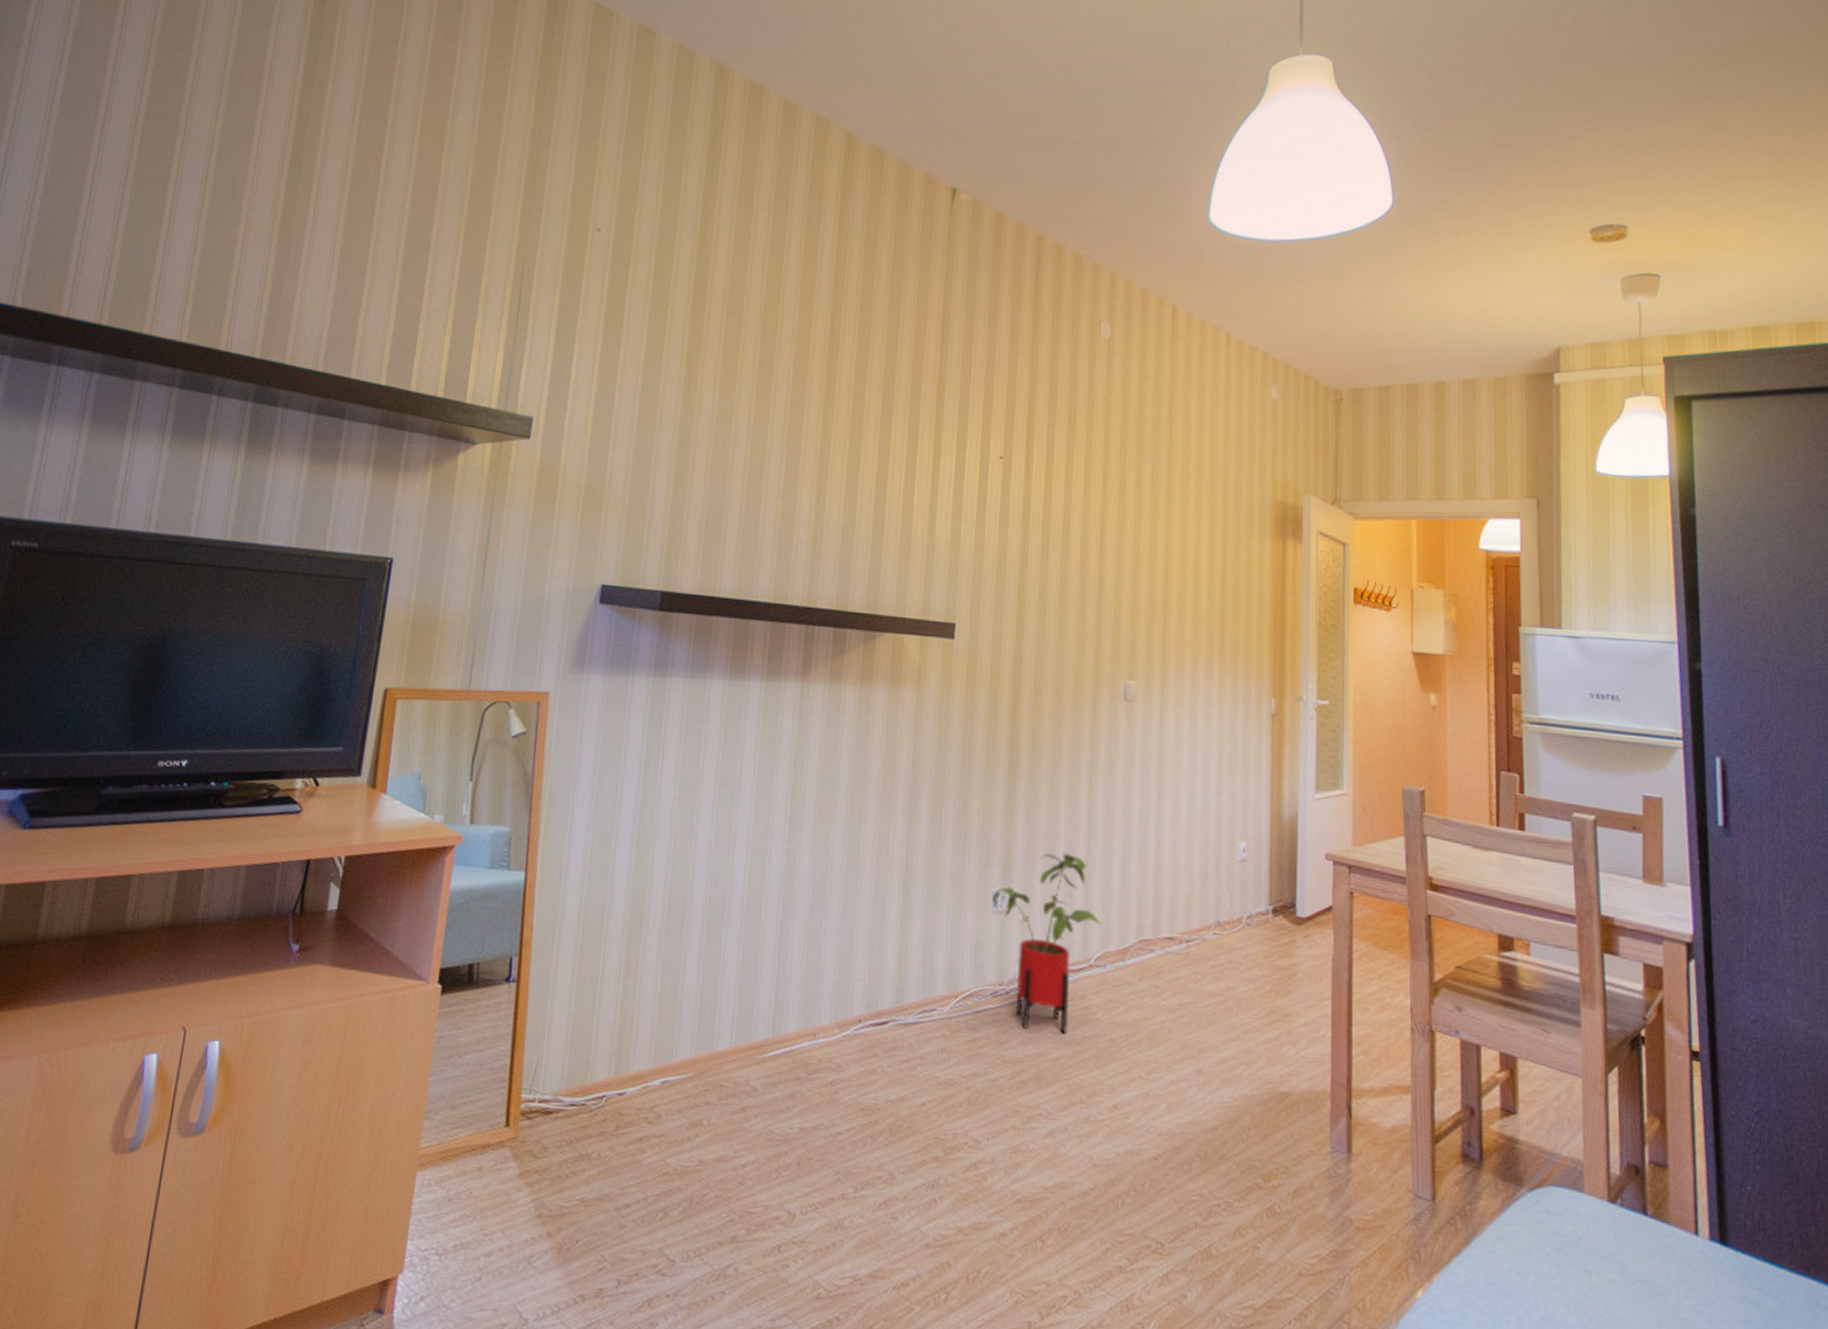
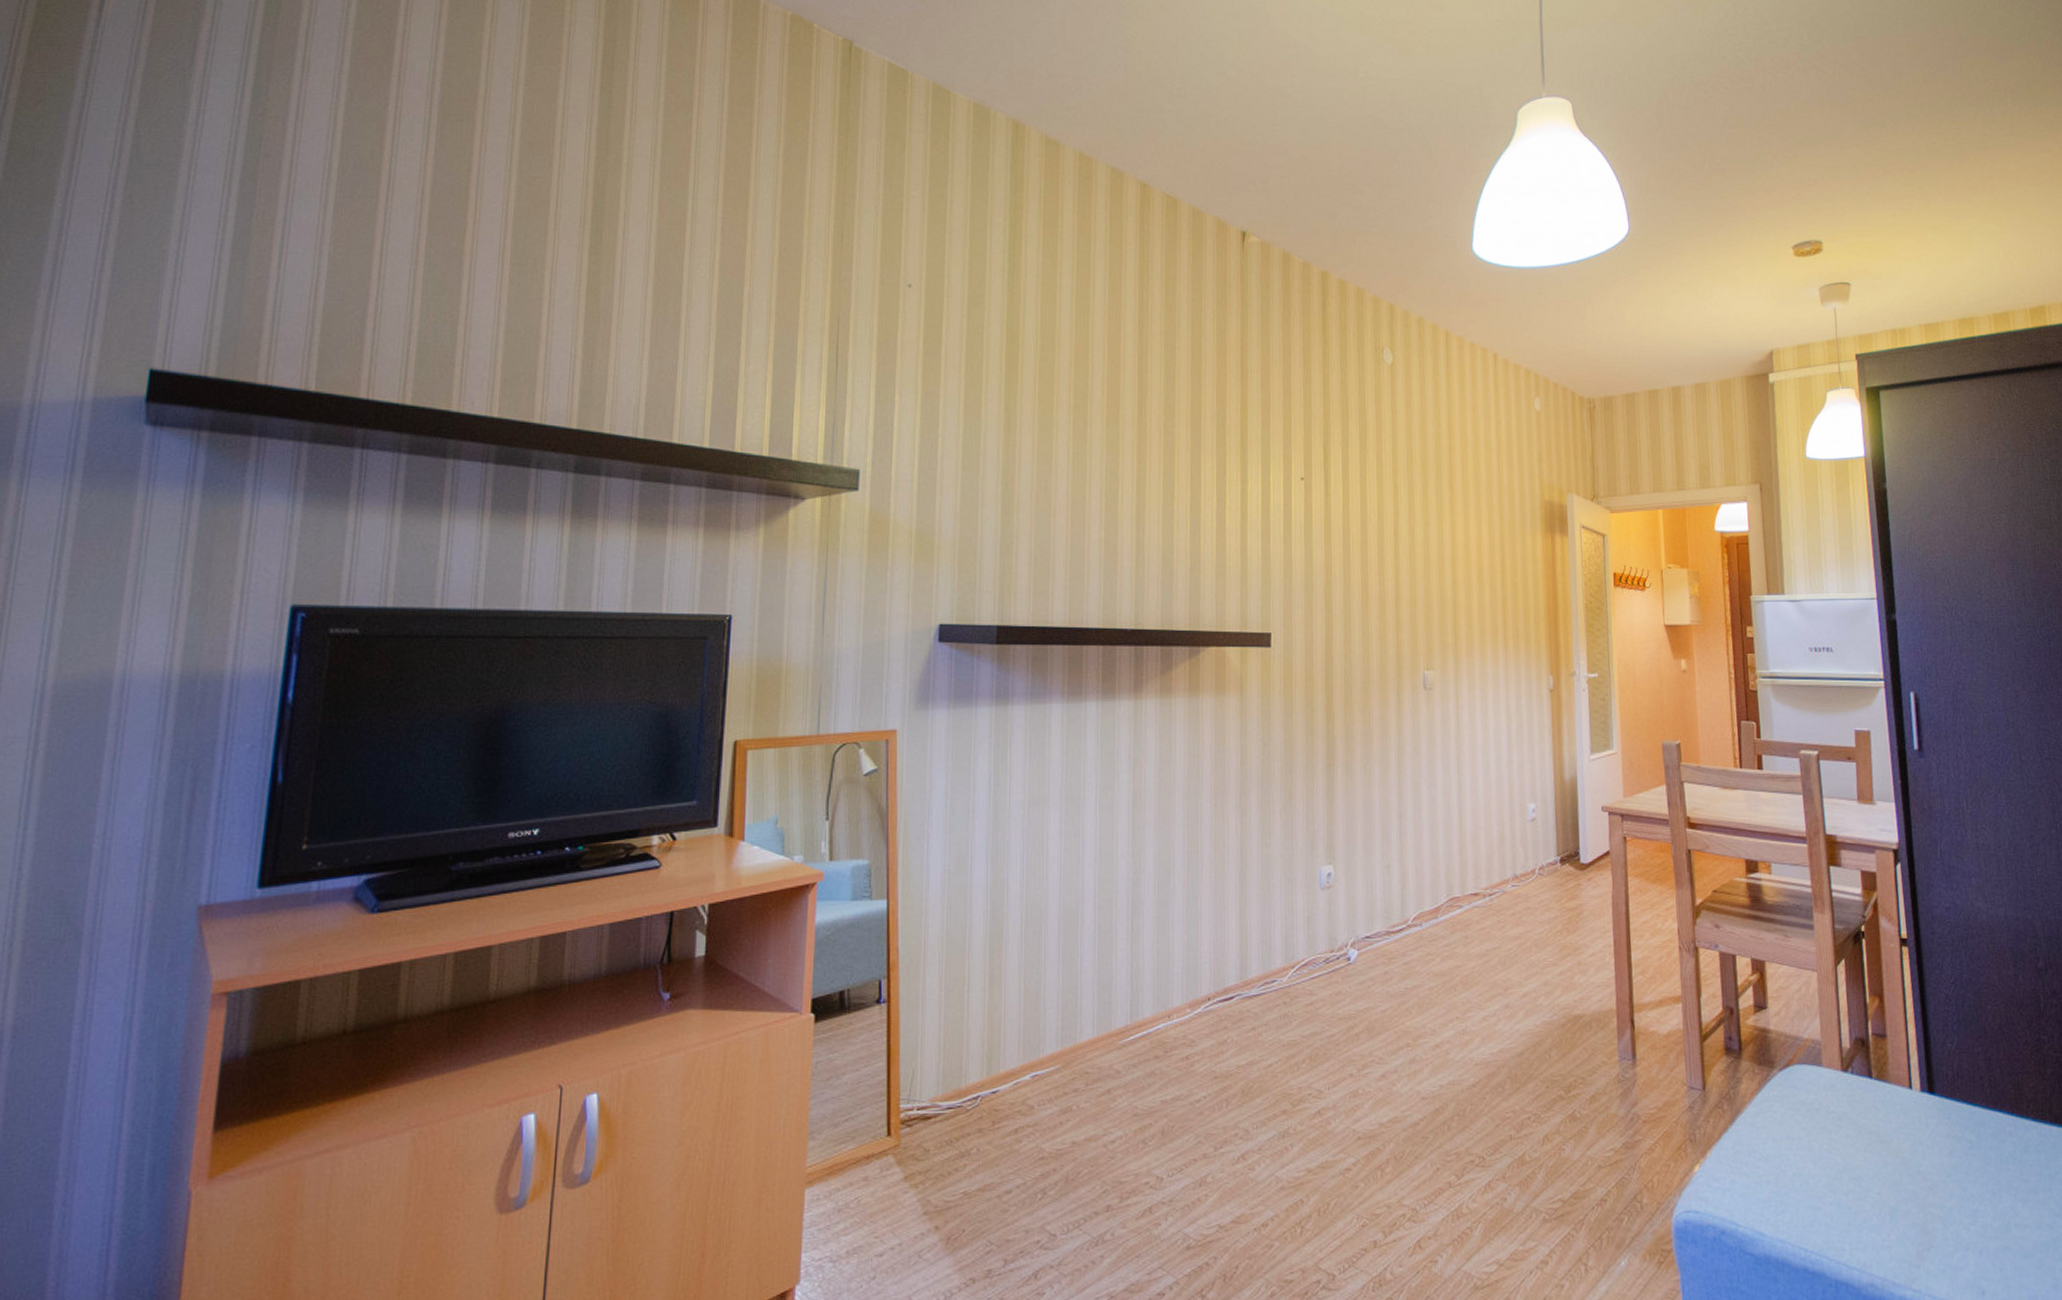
house plant: present [991,853,1102,1034] -> none [1318,830,1416,988]

